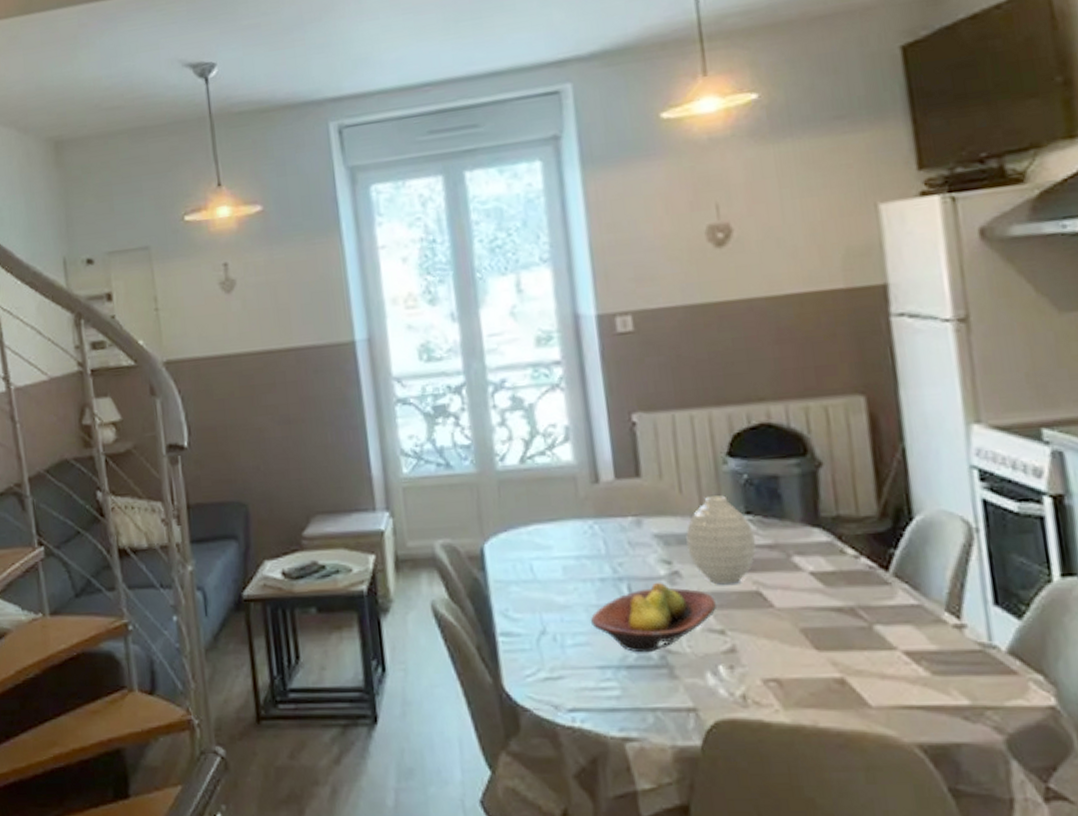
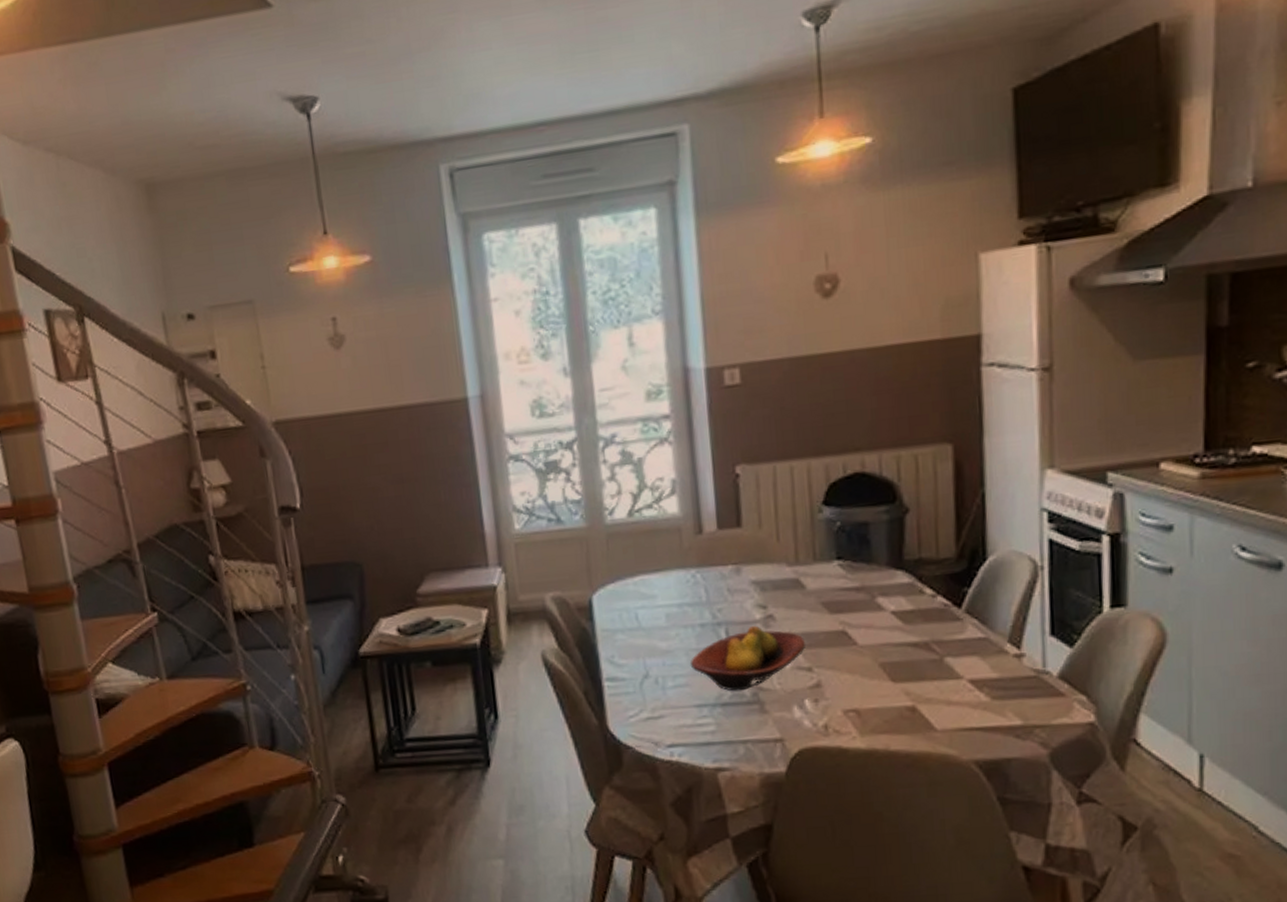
vase: present [685,495,757,585] -> none [781,542,845,626]

